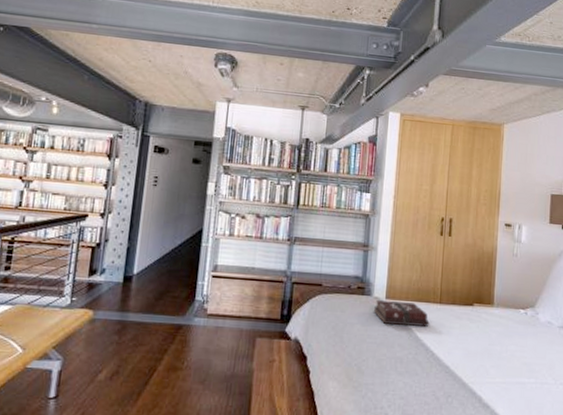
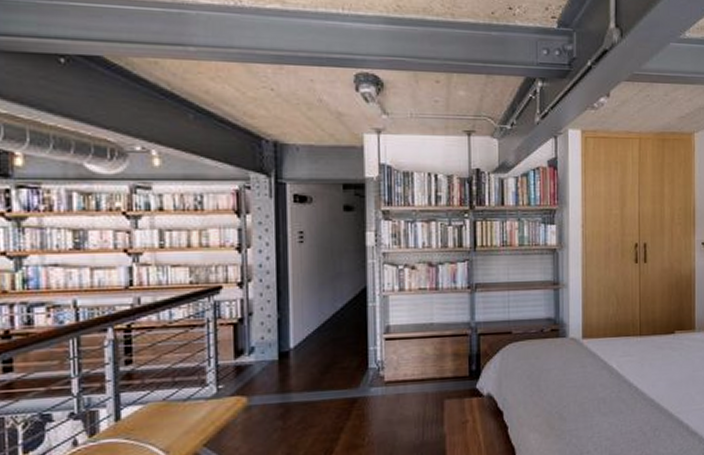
hardback book: present [374,300,430,327] -> none [571,339,631,365]

